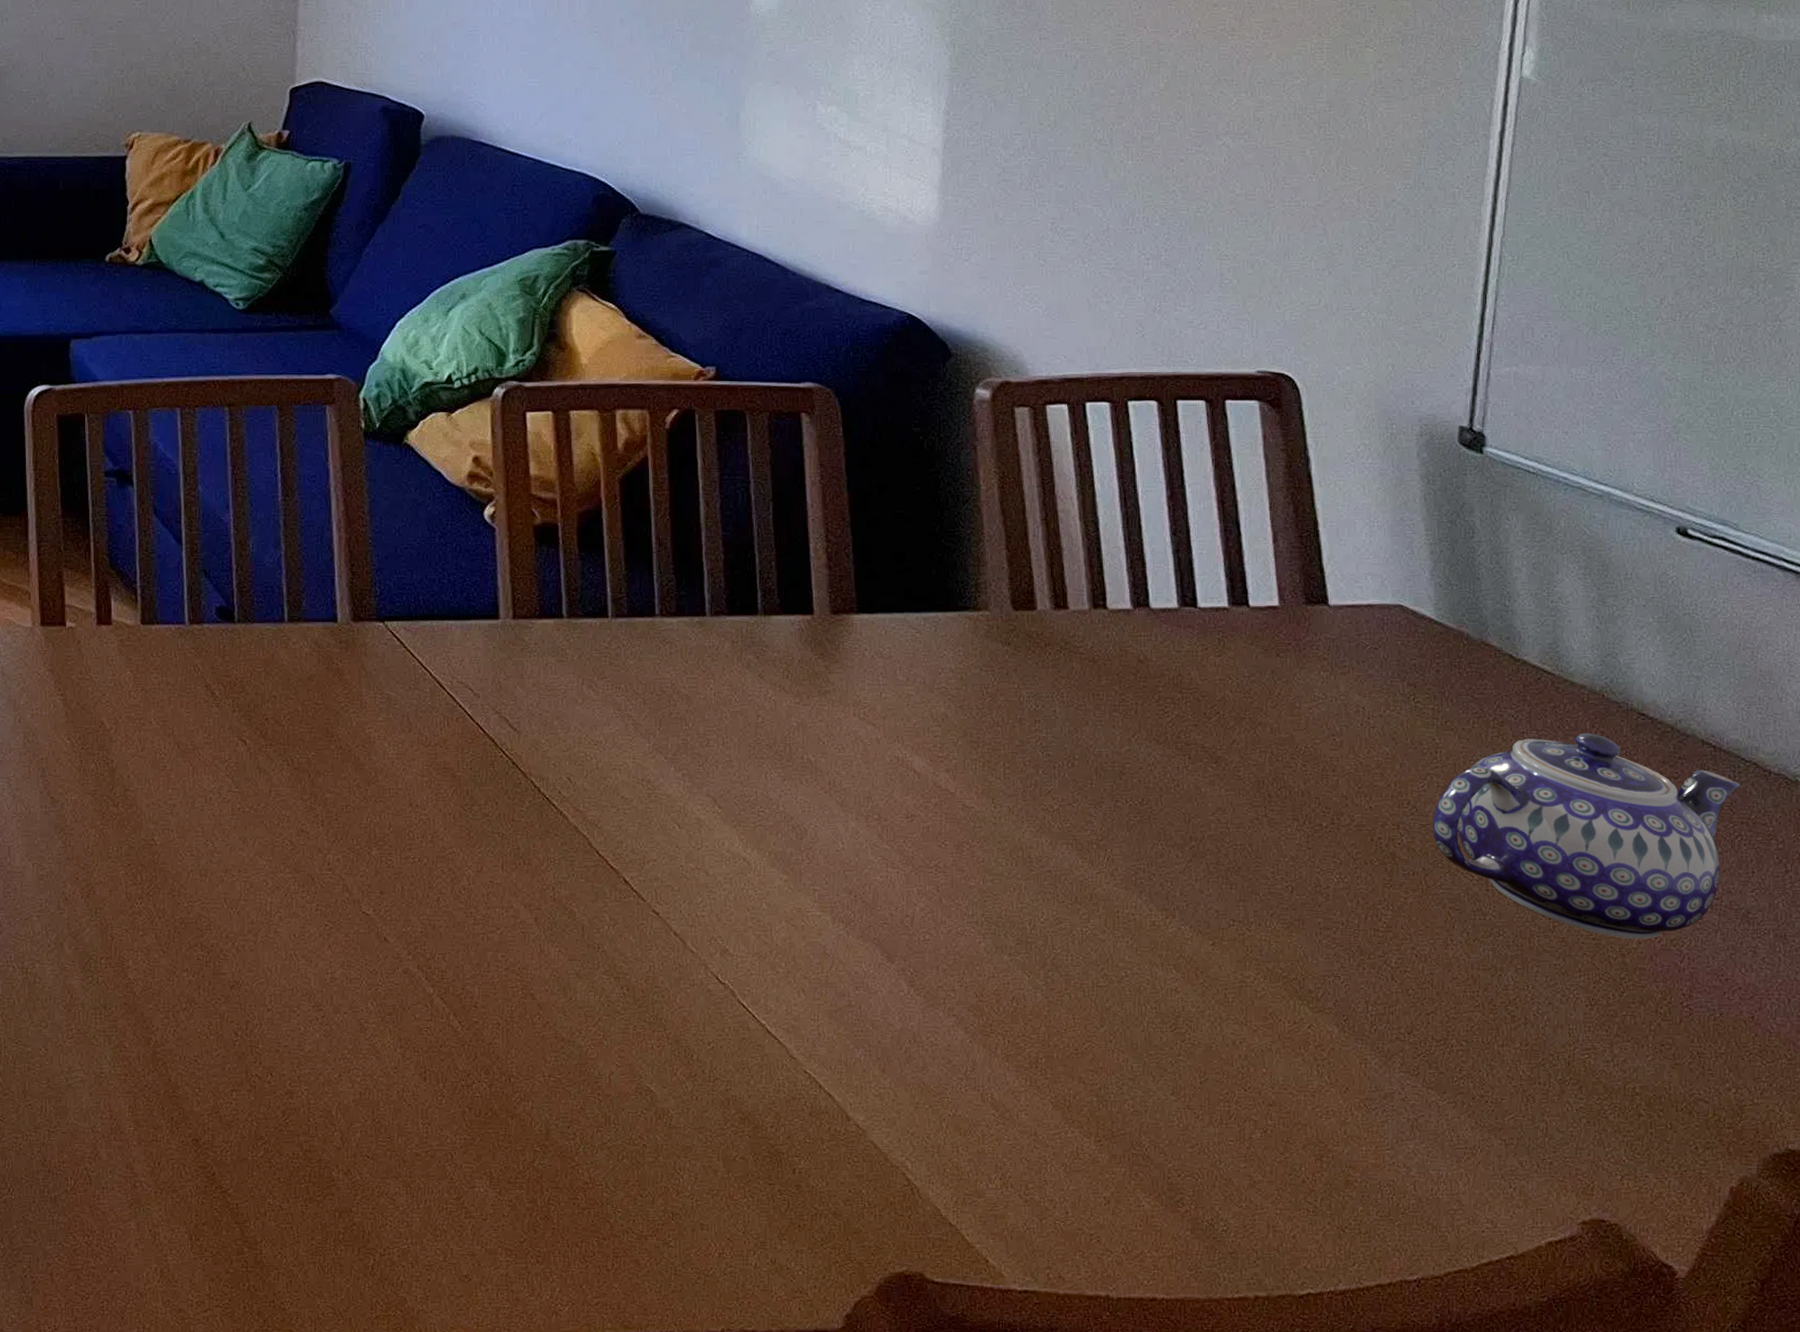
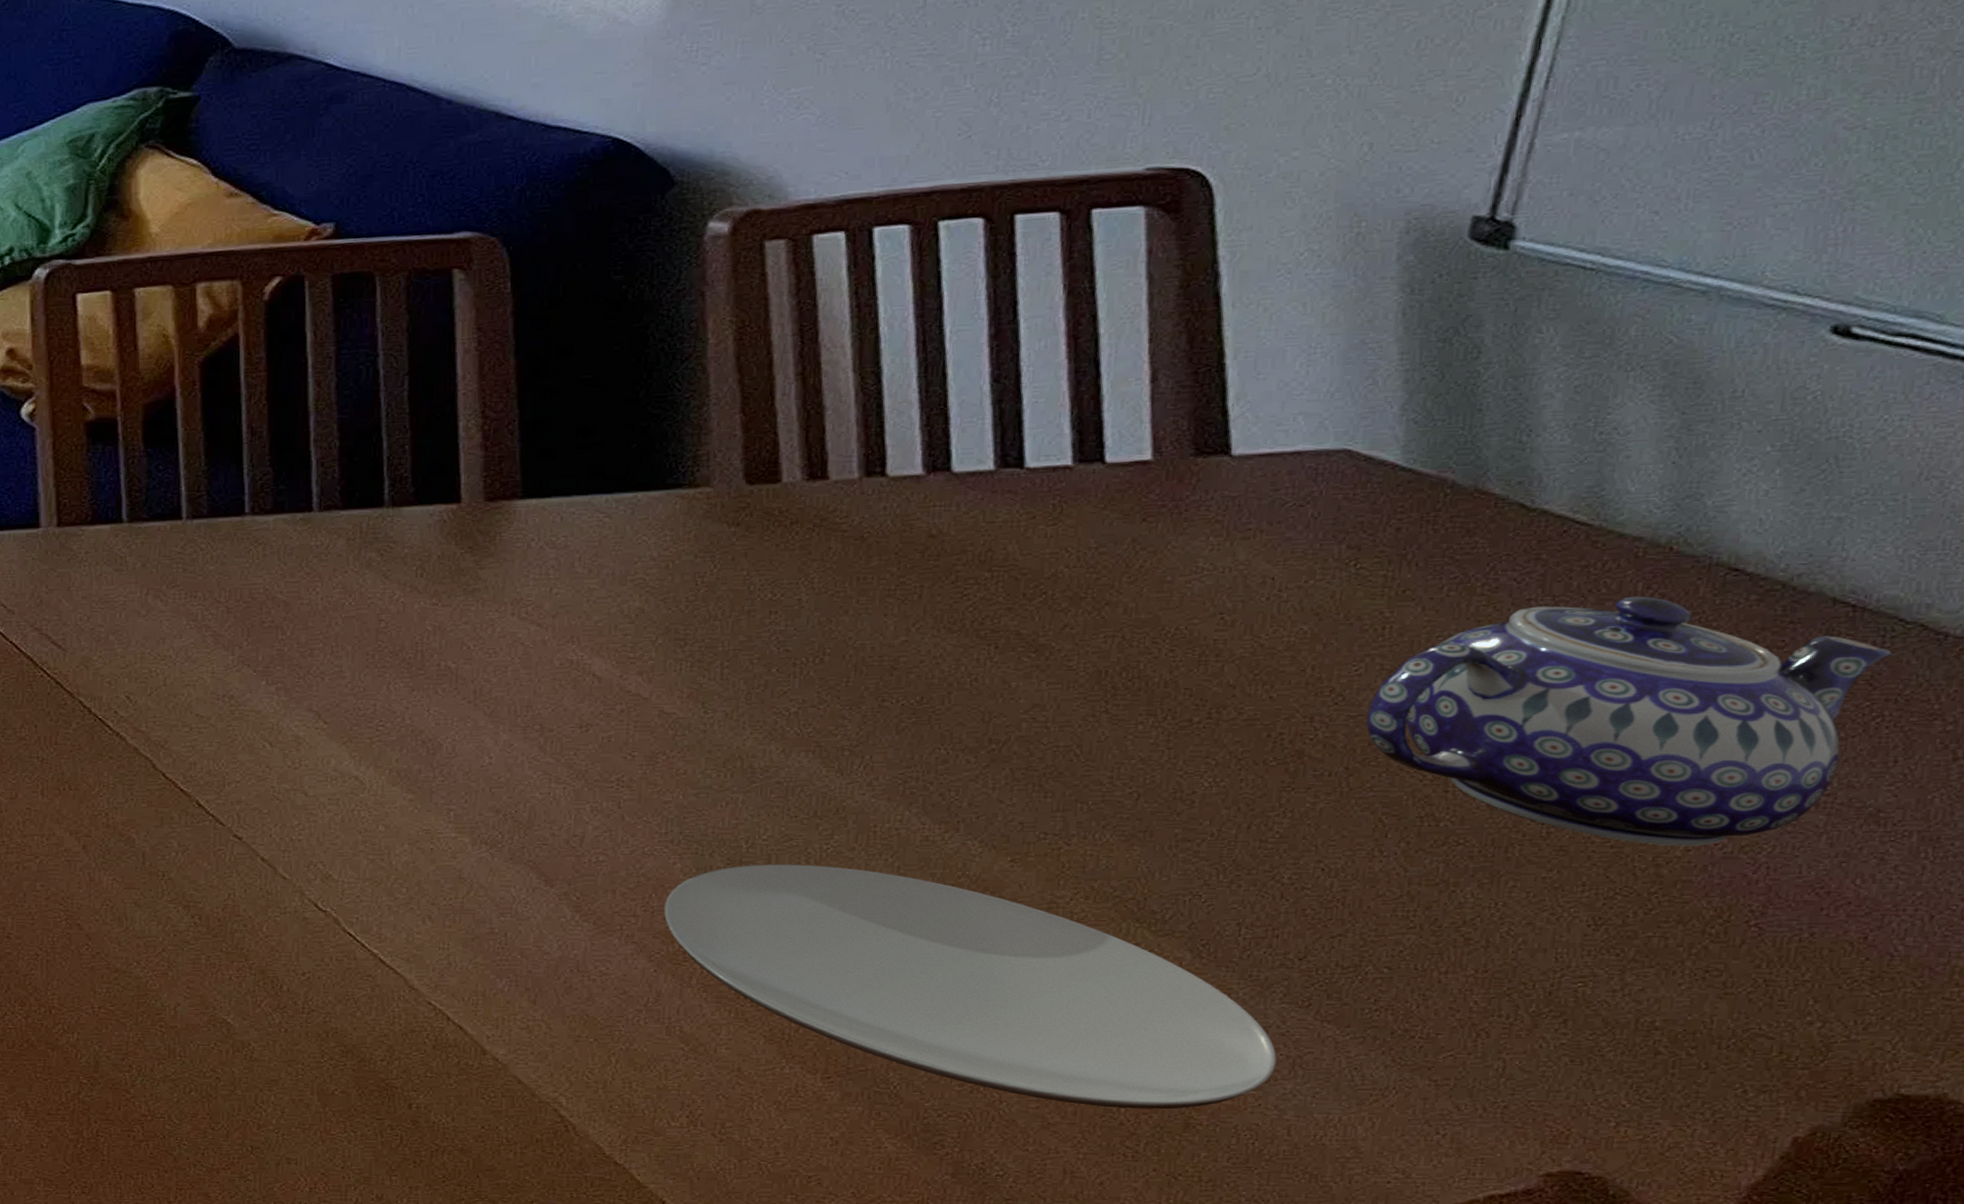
plate: none [975,945,1401,1168] -> present [664,864,1277,1109]

